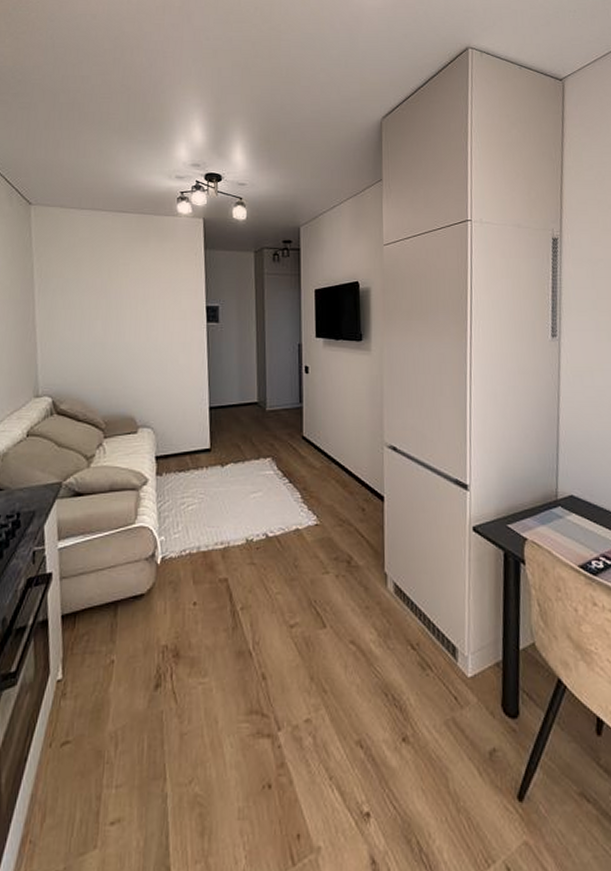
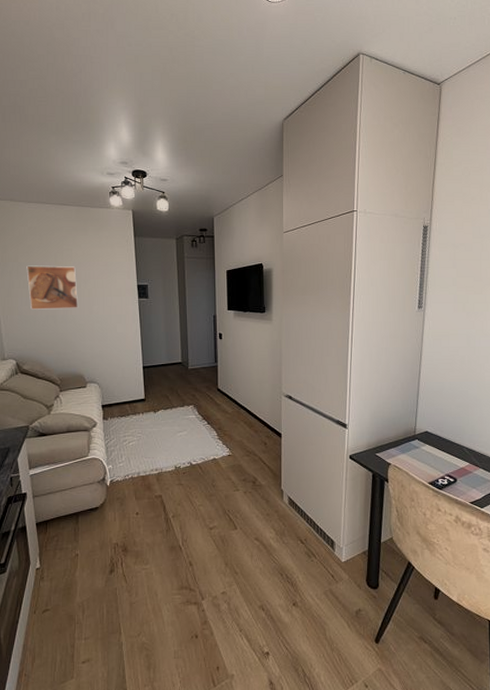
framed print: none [73,282,134,335] -> present [26,265,79,310]

